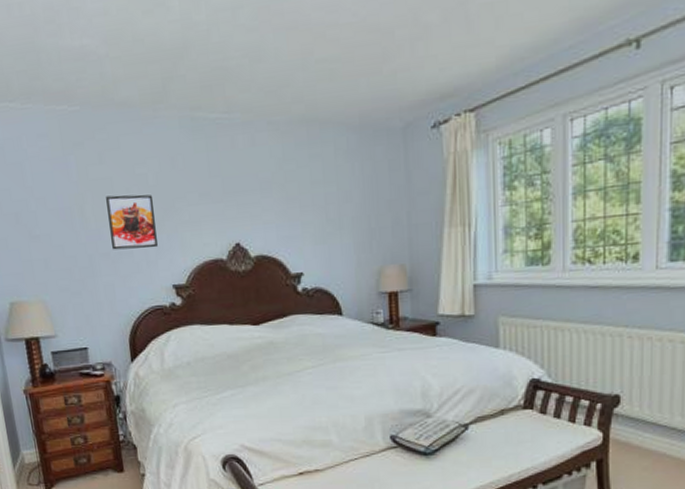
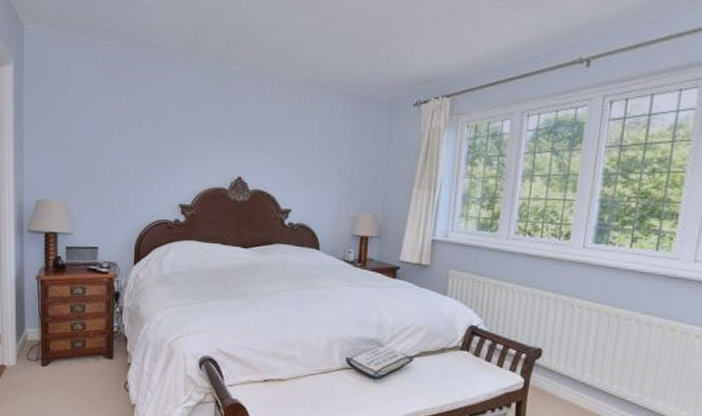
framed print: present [106,194,158,250] -> none [133,122,173,171]

